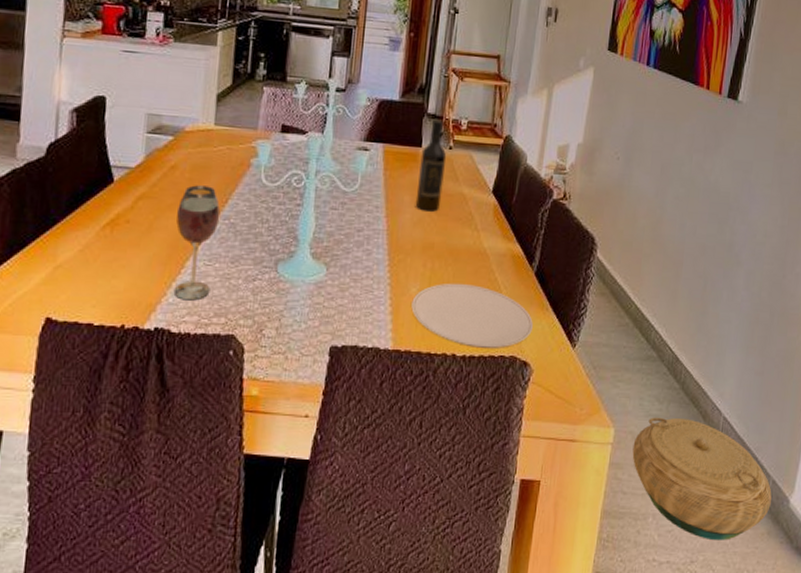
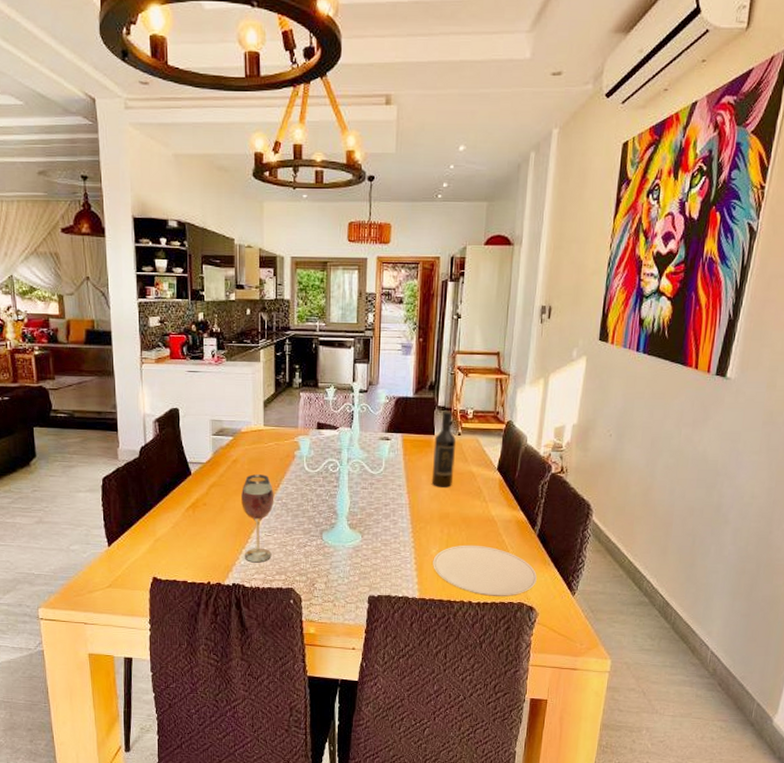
basket: present [632,417,772,541] -> none [627,651,756,750]

